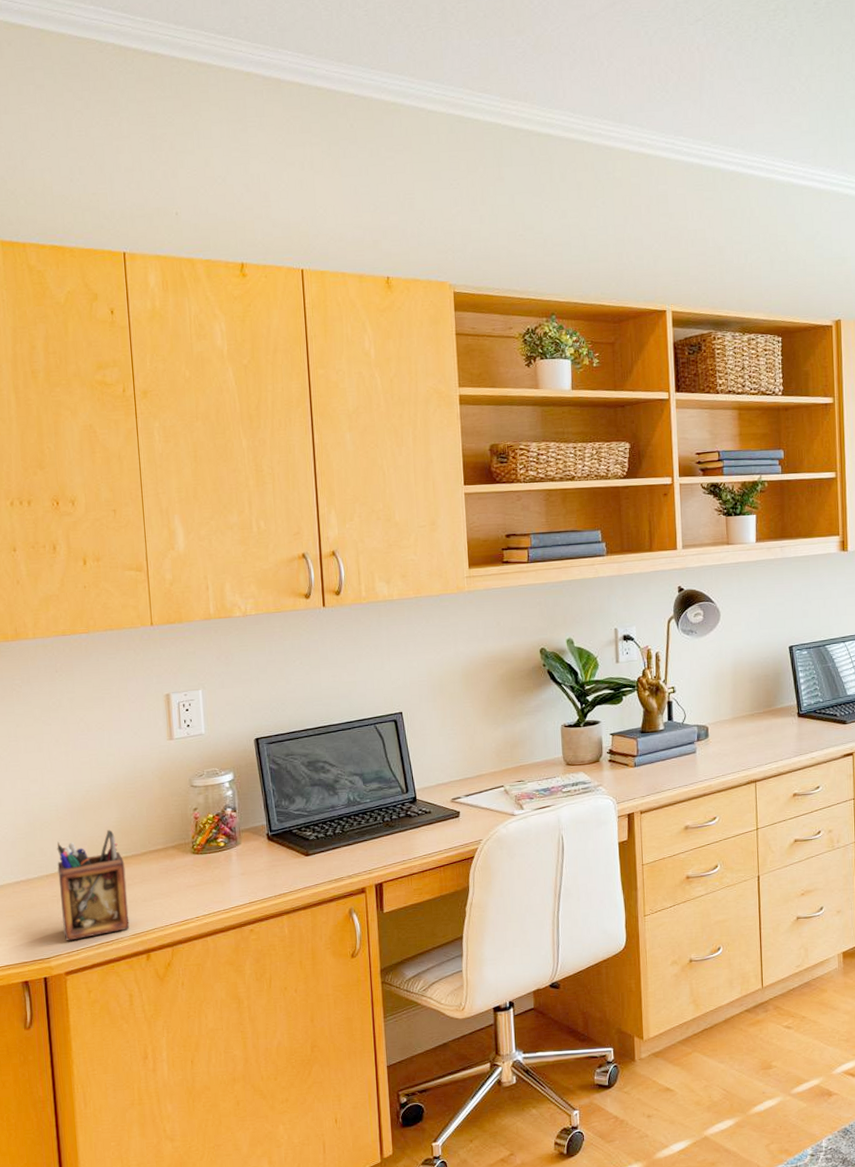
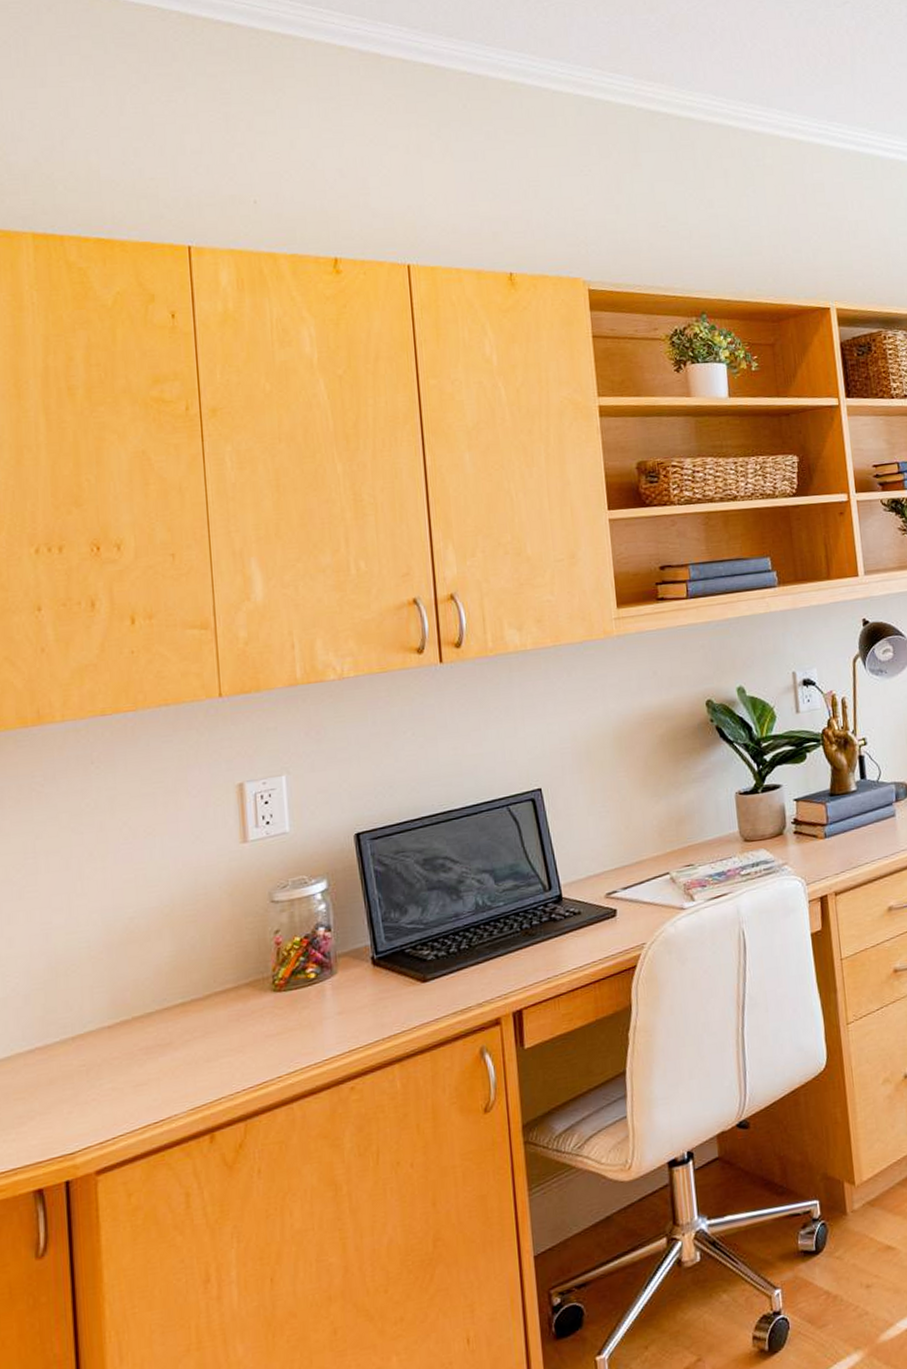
desk organizer: present [57,830,130,941] -> none [87,968,187,1127]

